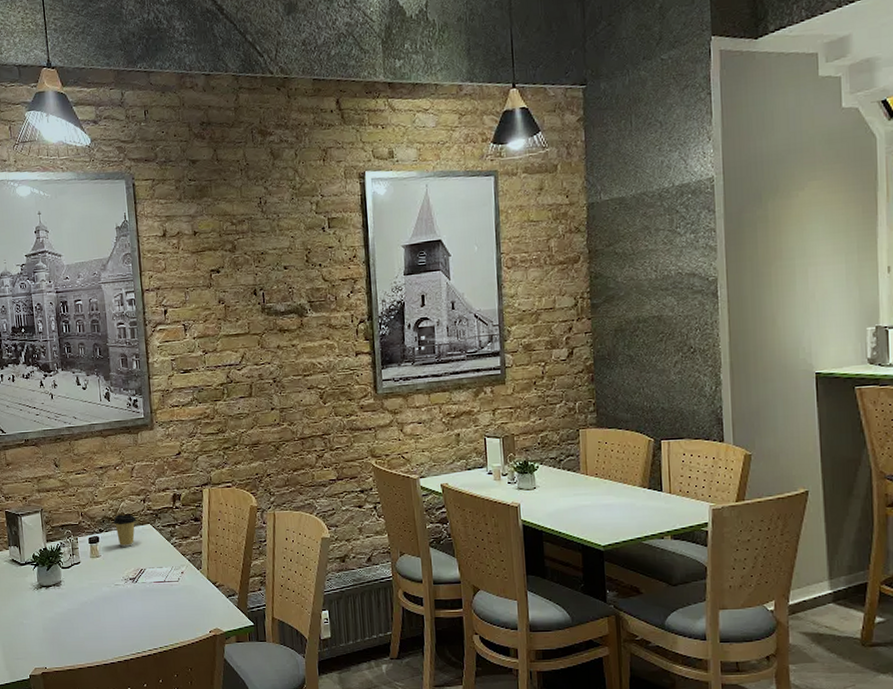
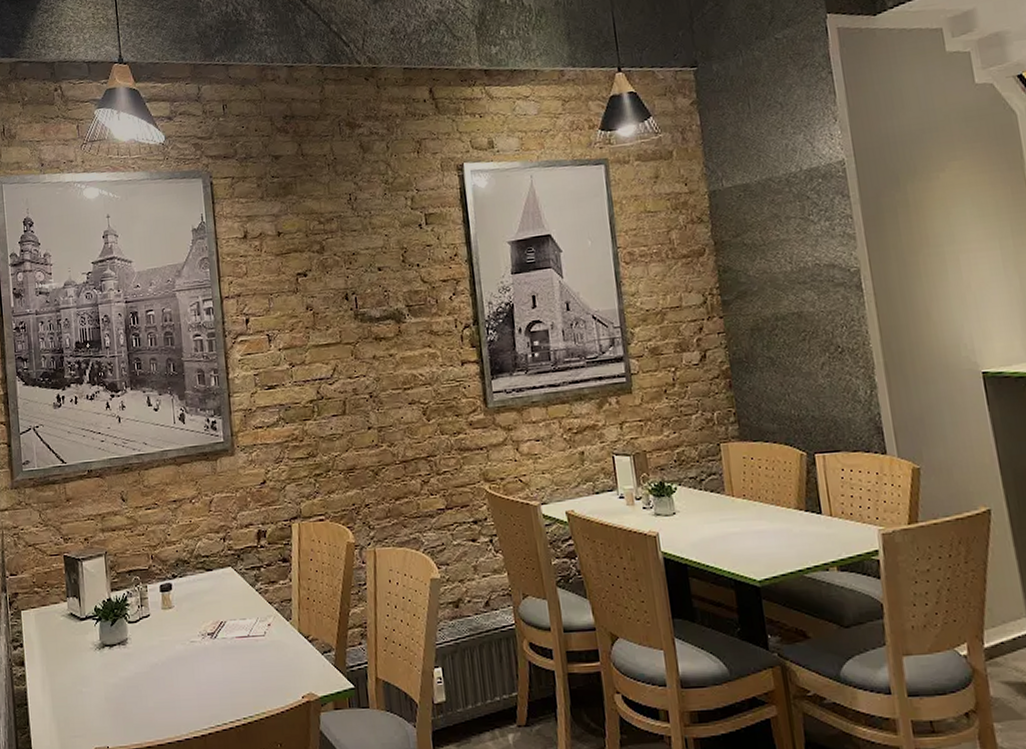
coffee cup: present [113,514,136,547] -> none [188,555,215,595]

